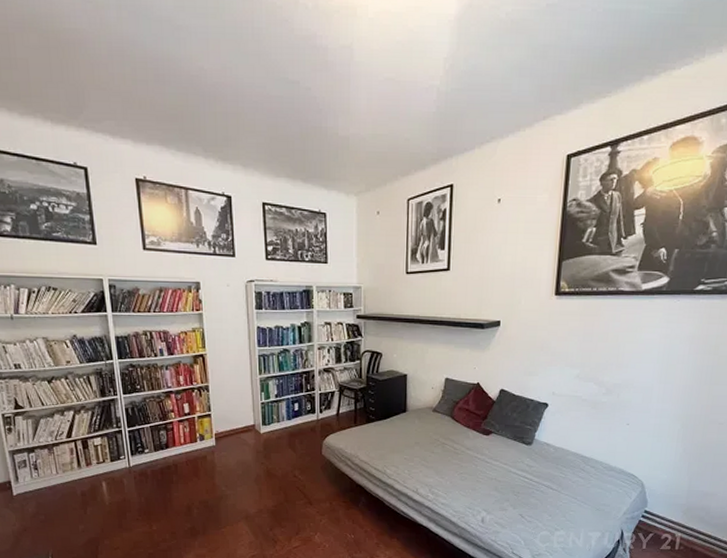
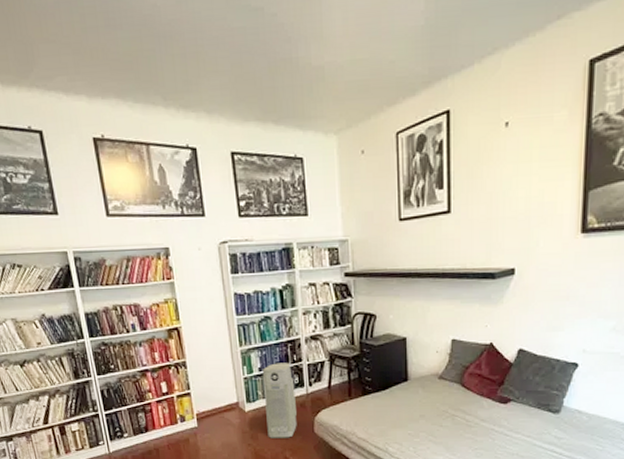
air purifier: none [279,391,307,459] -> present [263,362,297,438]

